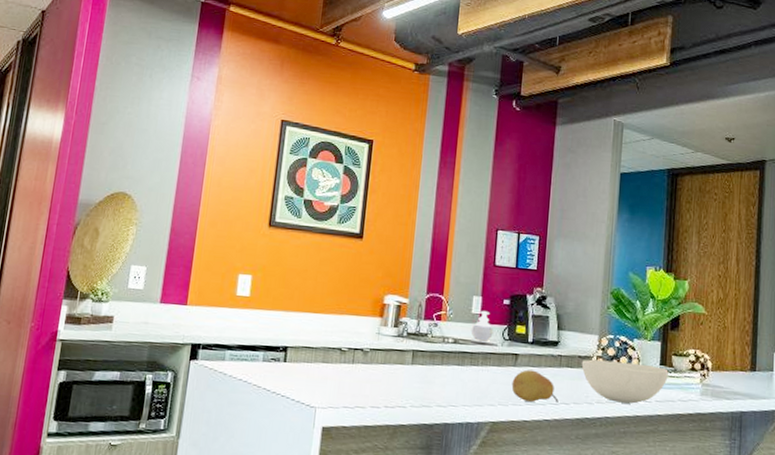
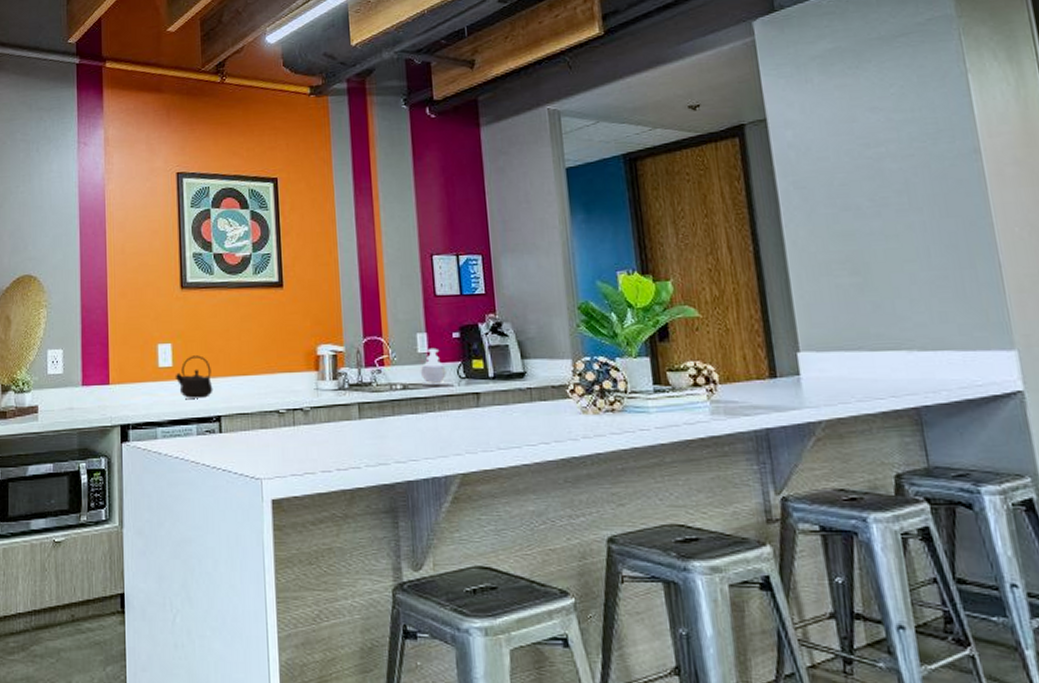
kettle: none [250,289,285,330] -> present [175,355,213,400]
fruit: present [511,369,559,403] -> none [477,409,537,447]
bowl: present [581,359,669,404] -> none [556,386,666,435]

